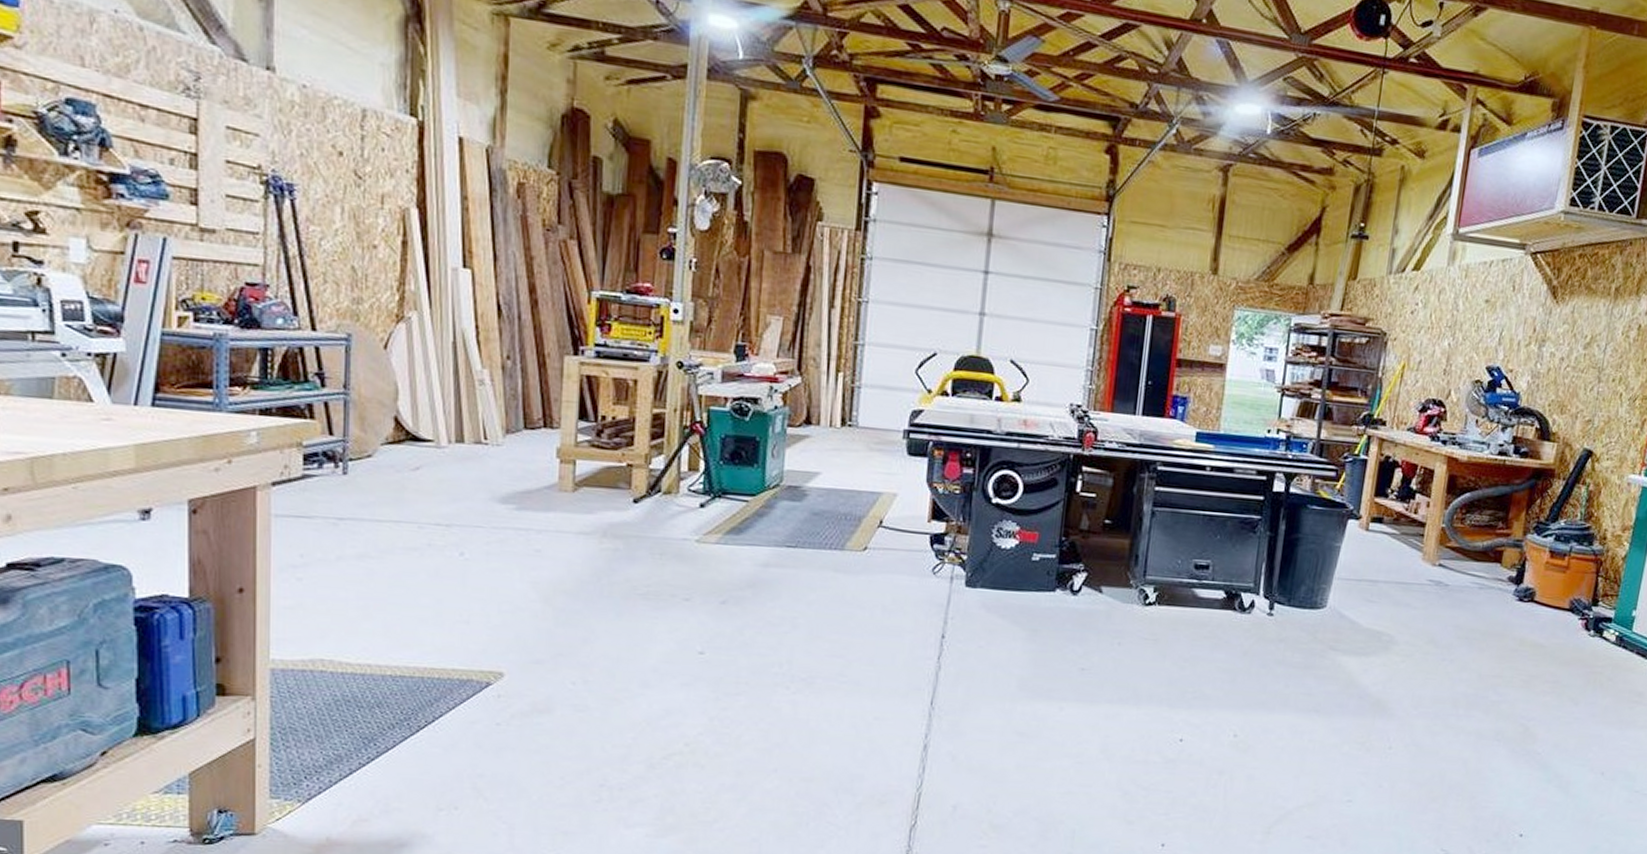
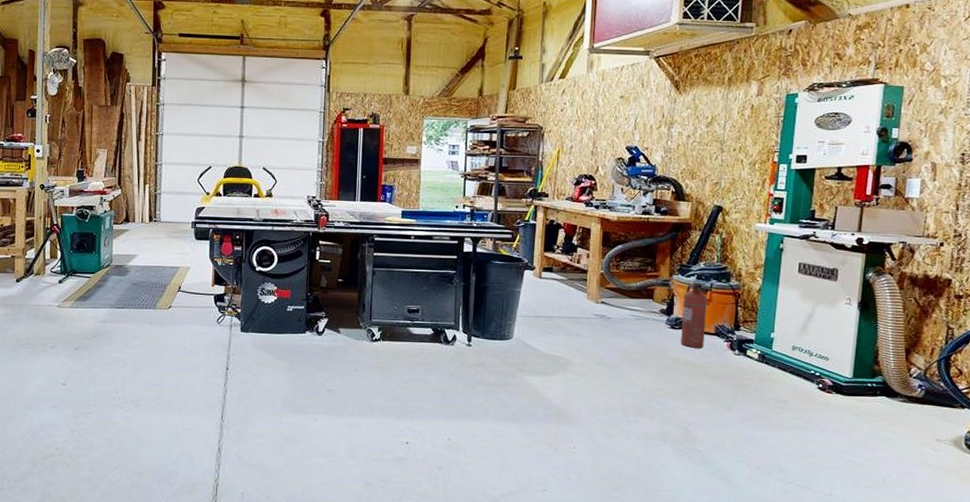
fire extinguisher: none [1528,544,1565,627] -> present [681,282,708,348]

